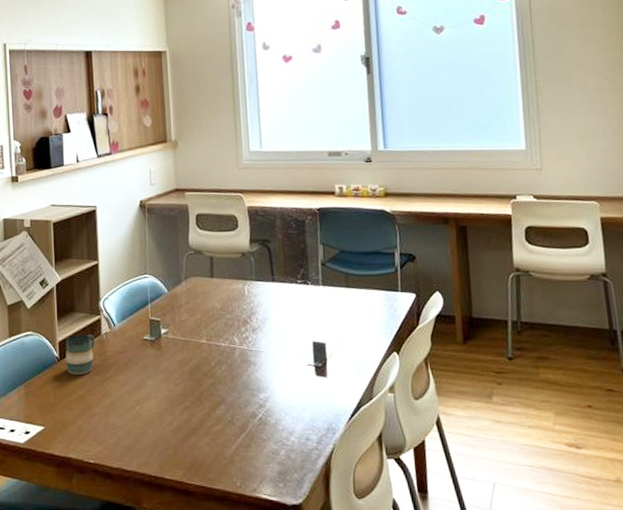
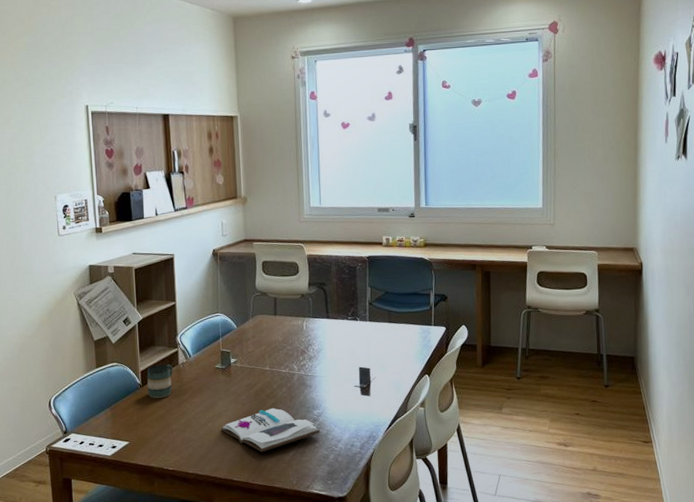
book: none [150,389,268,445] -> present [221,407,320,453]

